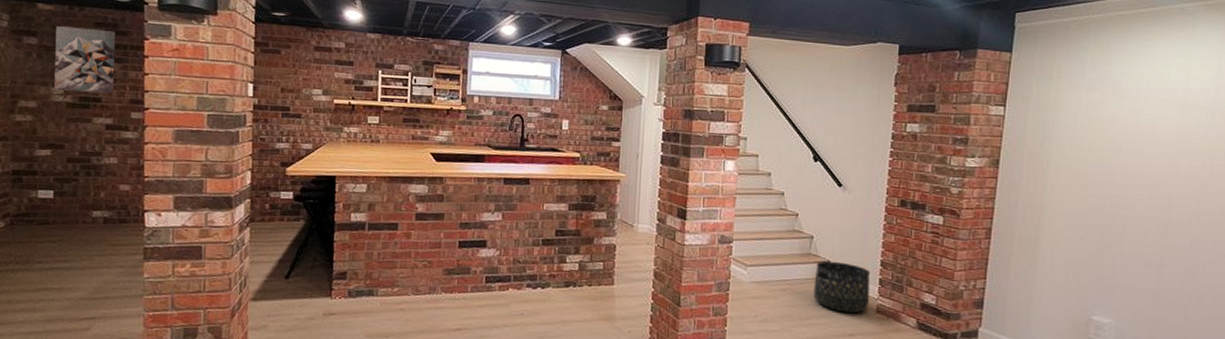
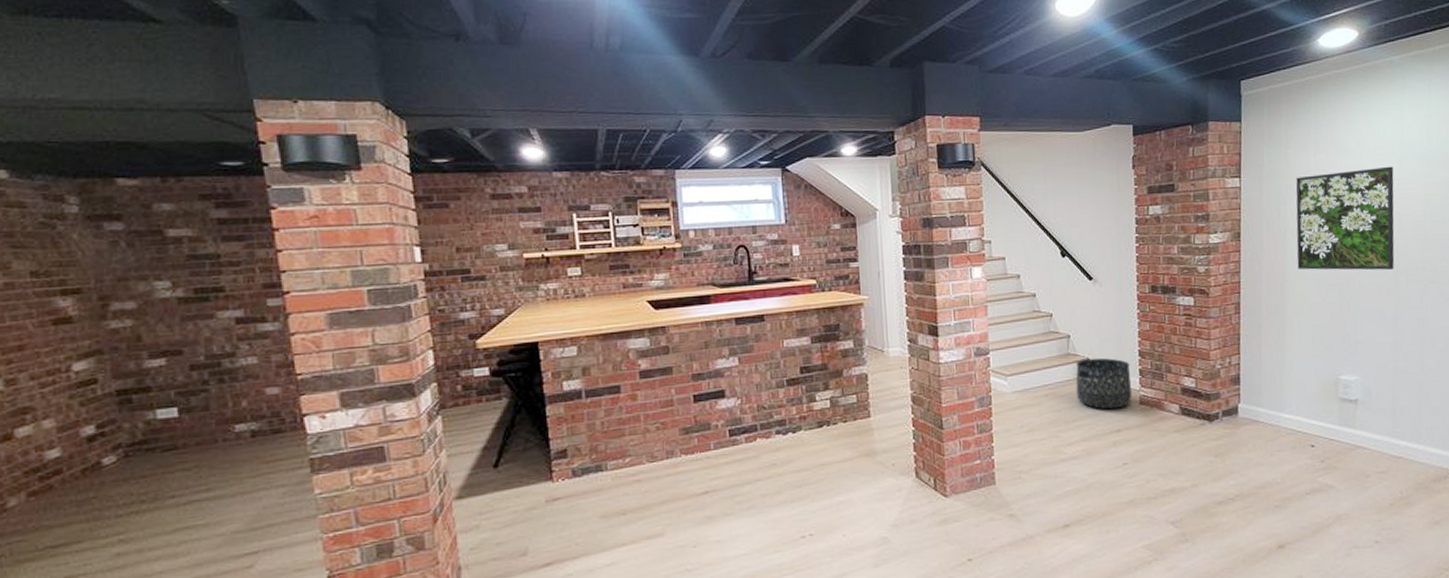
wall art: present [54,26,116,94] -> none [148,202,240,284]
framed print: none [1057,112,1173,217] -> present [1295,166,1395,271]

